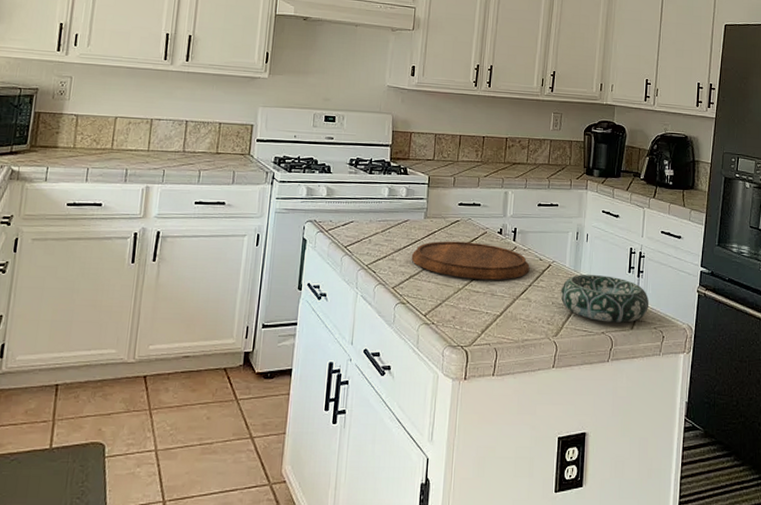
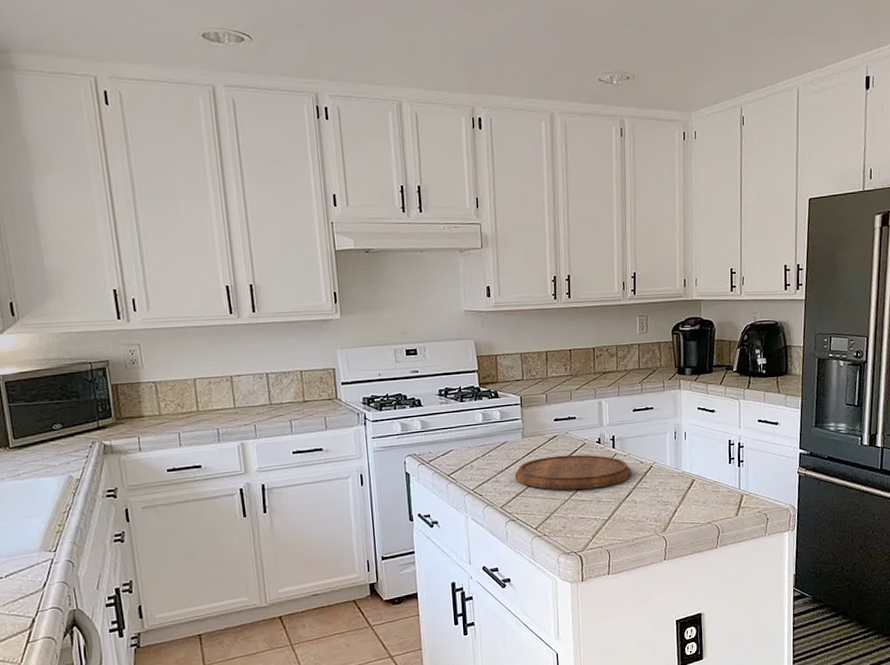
decorative bowl: present [560,274,649,323] -> none [664,469,752,513]

